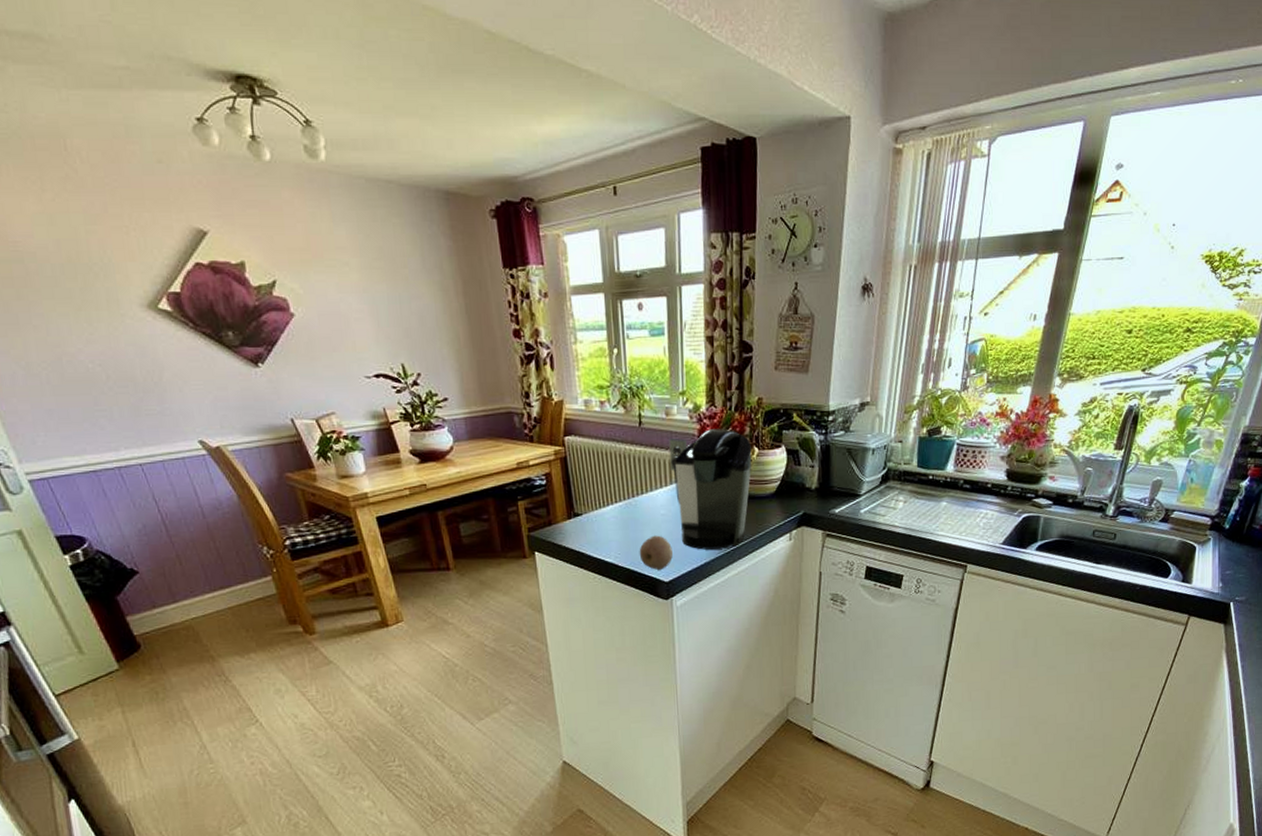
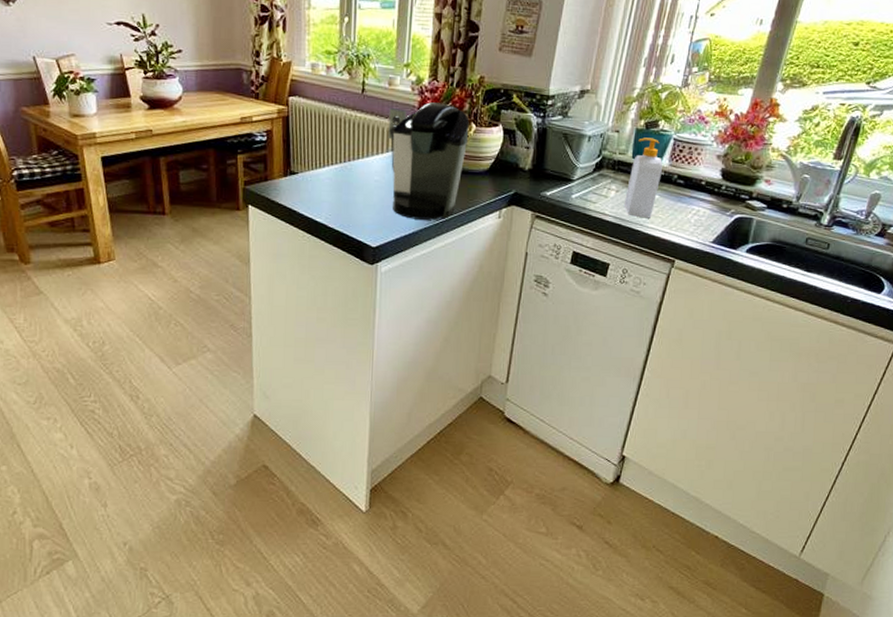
fruit: present [639,535,673,570] -> none [349,200,382,234]
soap bottle: none [912,445,948,527] -> present [623,137,662,218]

